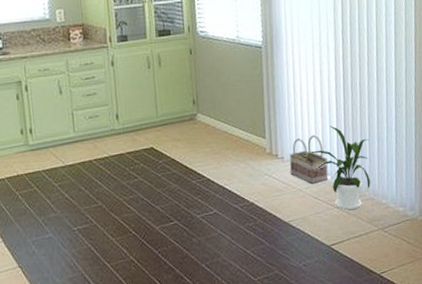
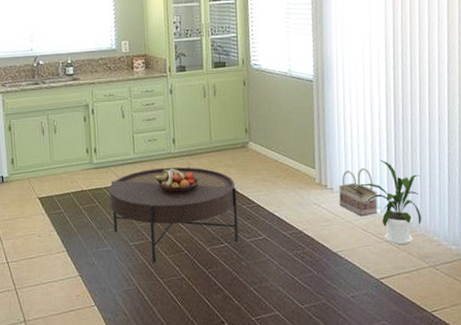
coffee table: none [48,143,189,247] -> present [109,167,239,263]
fruit bowl: none [98,145,146,173] -> present [155,168,199,194]

